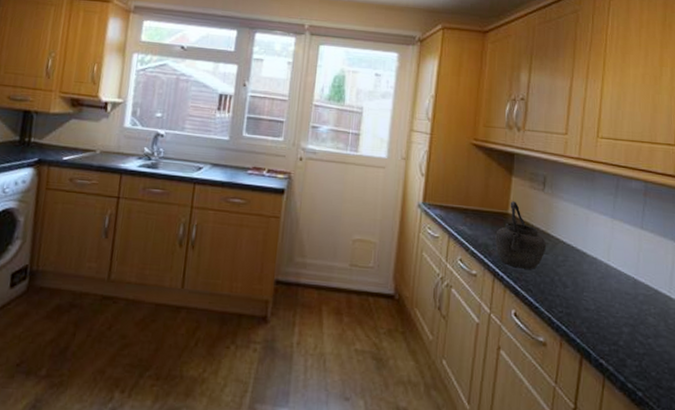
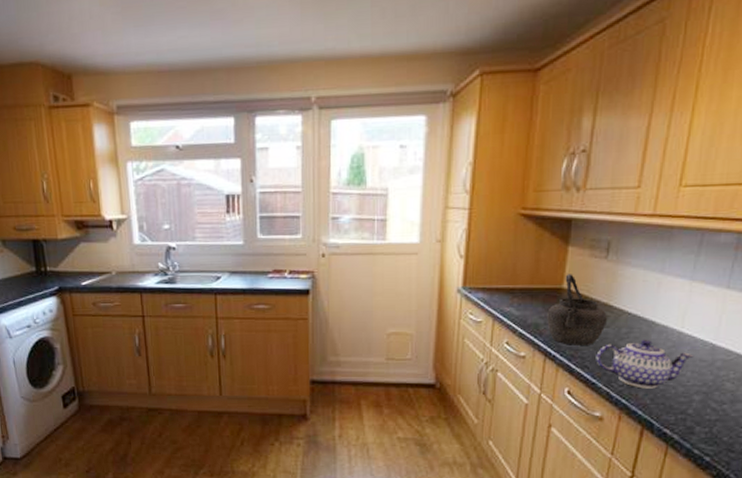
teapot: none [538,268,619,317] -> present [596,339,693,389]

